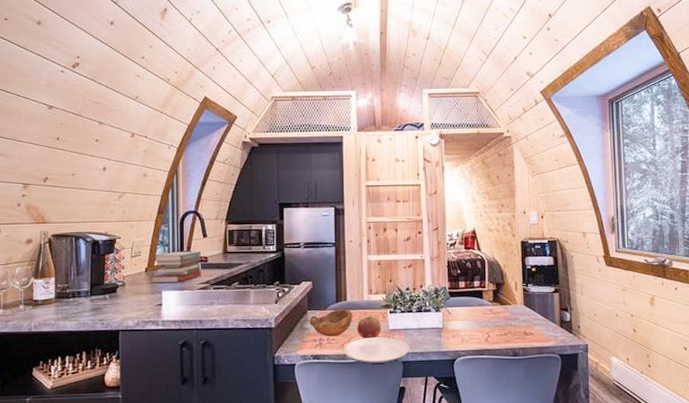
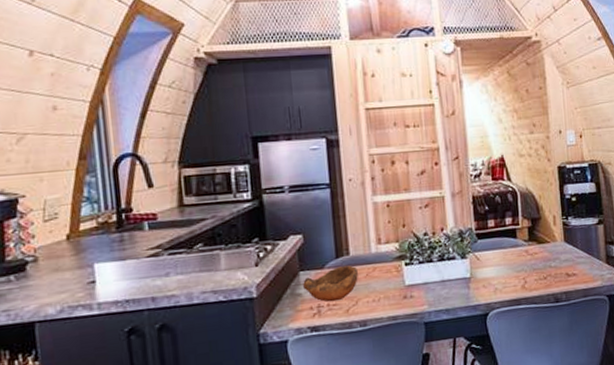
books: present [151,251,201,284] -> none [76,206,149,255]
plate: present [343,336,410,364] -> none [349,295,433,331]
fruit: present [357,316,382,339] -> none [364,271,396,300]

